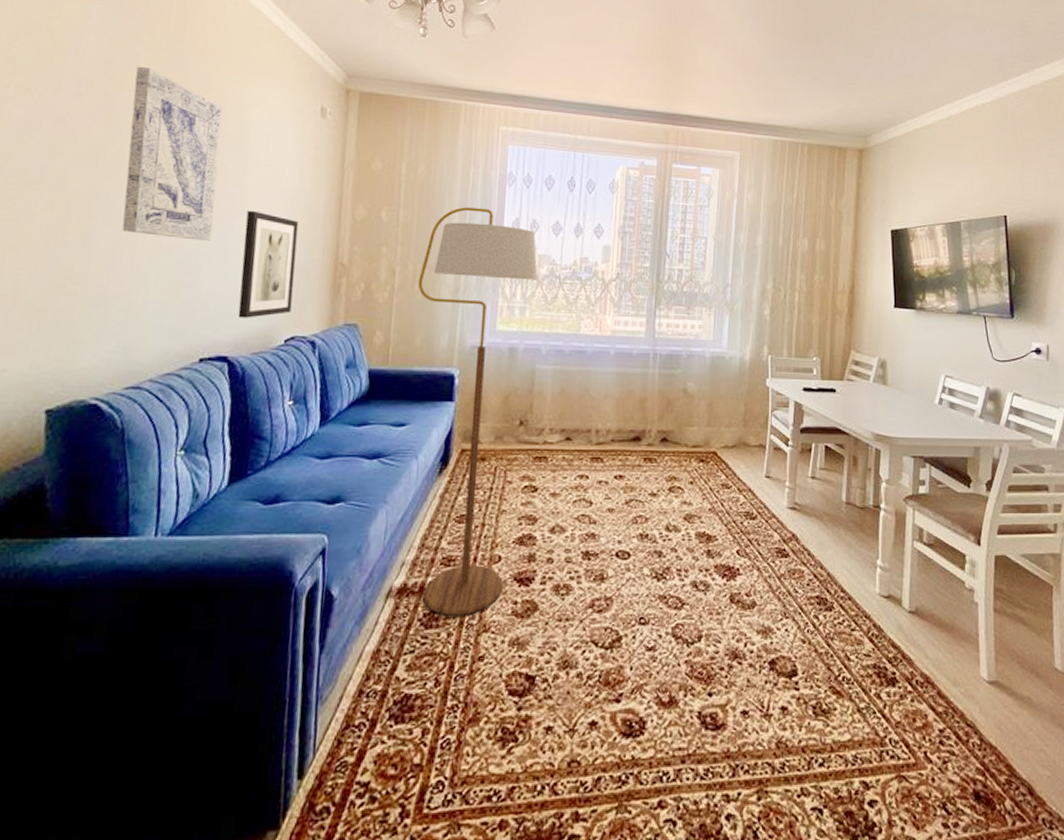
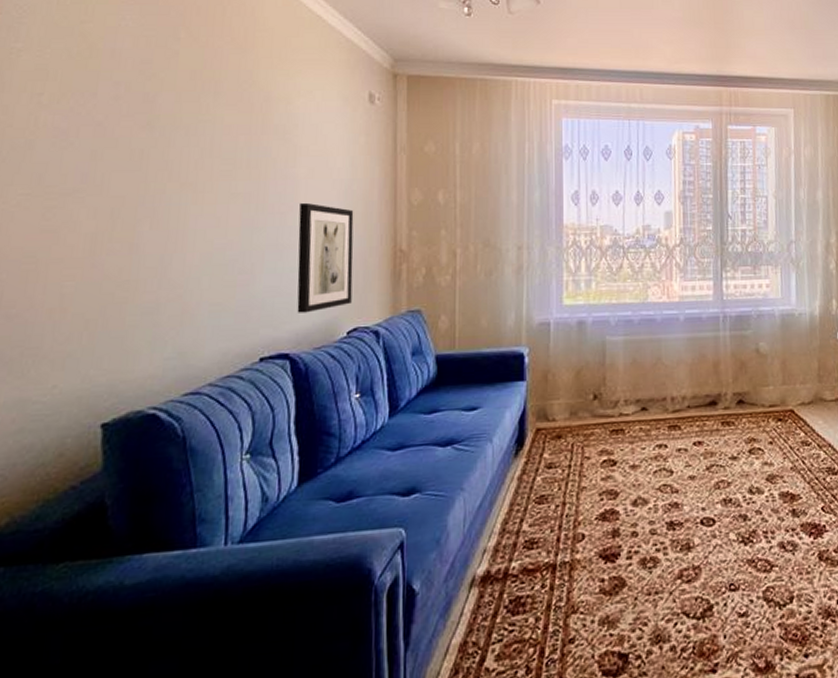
wall art: present [122,66,223,241] -> none [170,64,268,238]
floor lamp: present [418,207,538,616] -> none [480,183,601,600]

